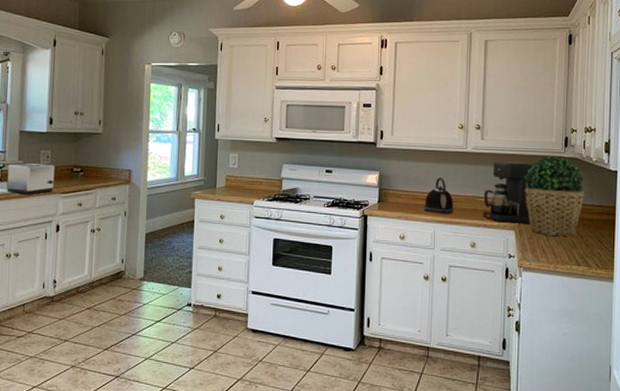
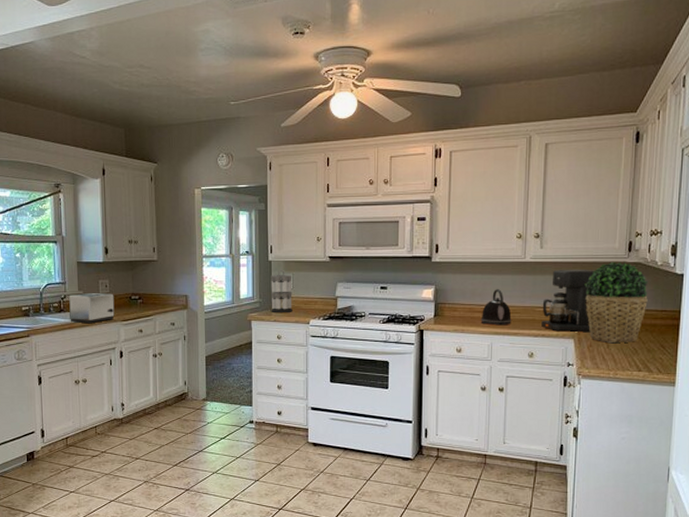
spice rack: none [215,148,238,193] -> present [271,269,293,314]

